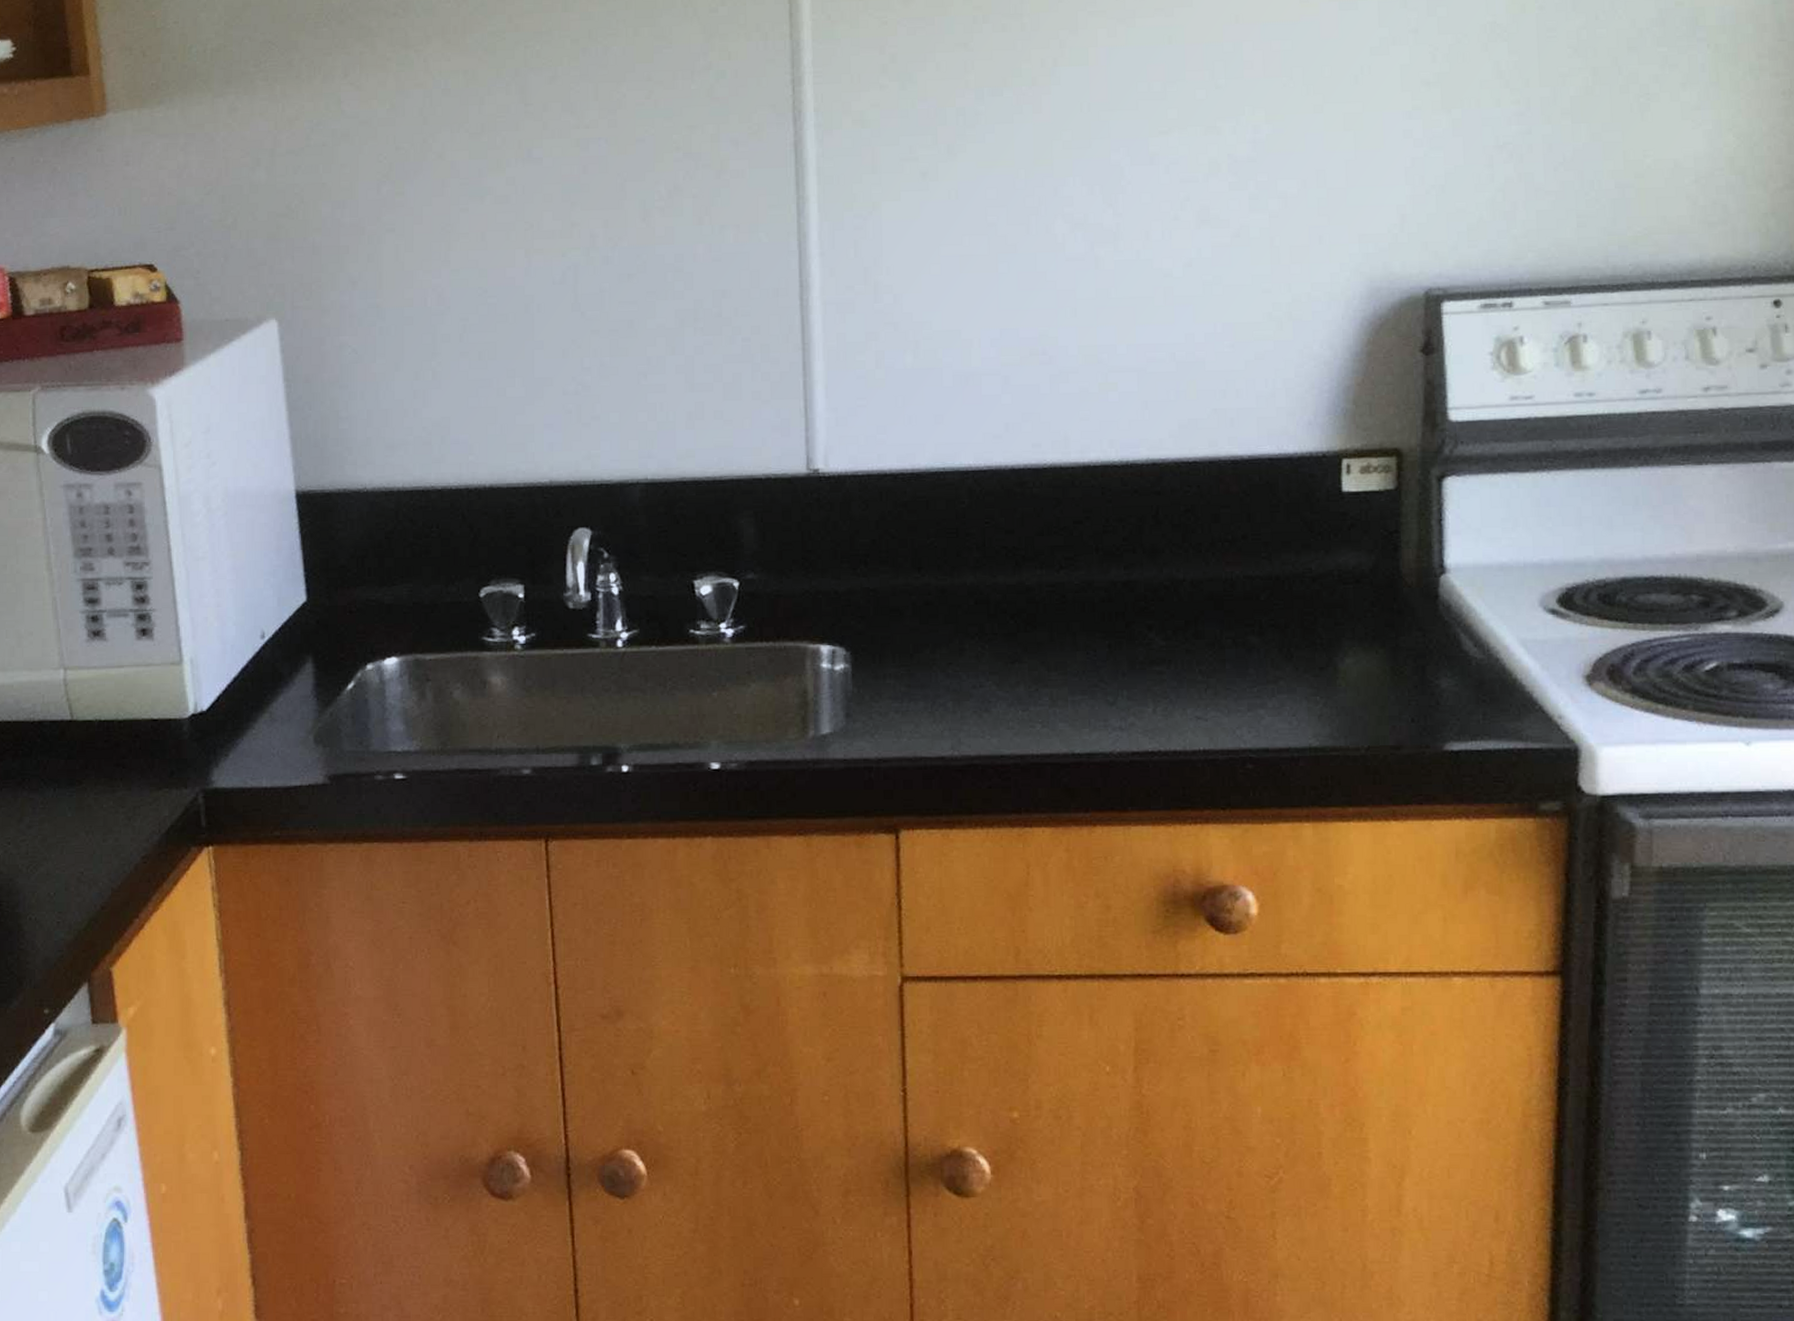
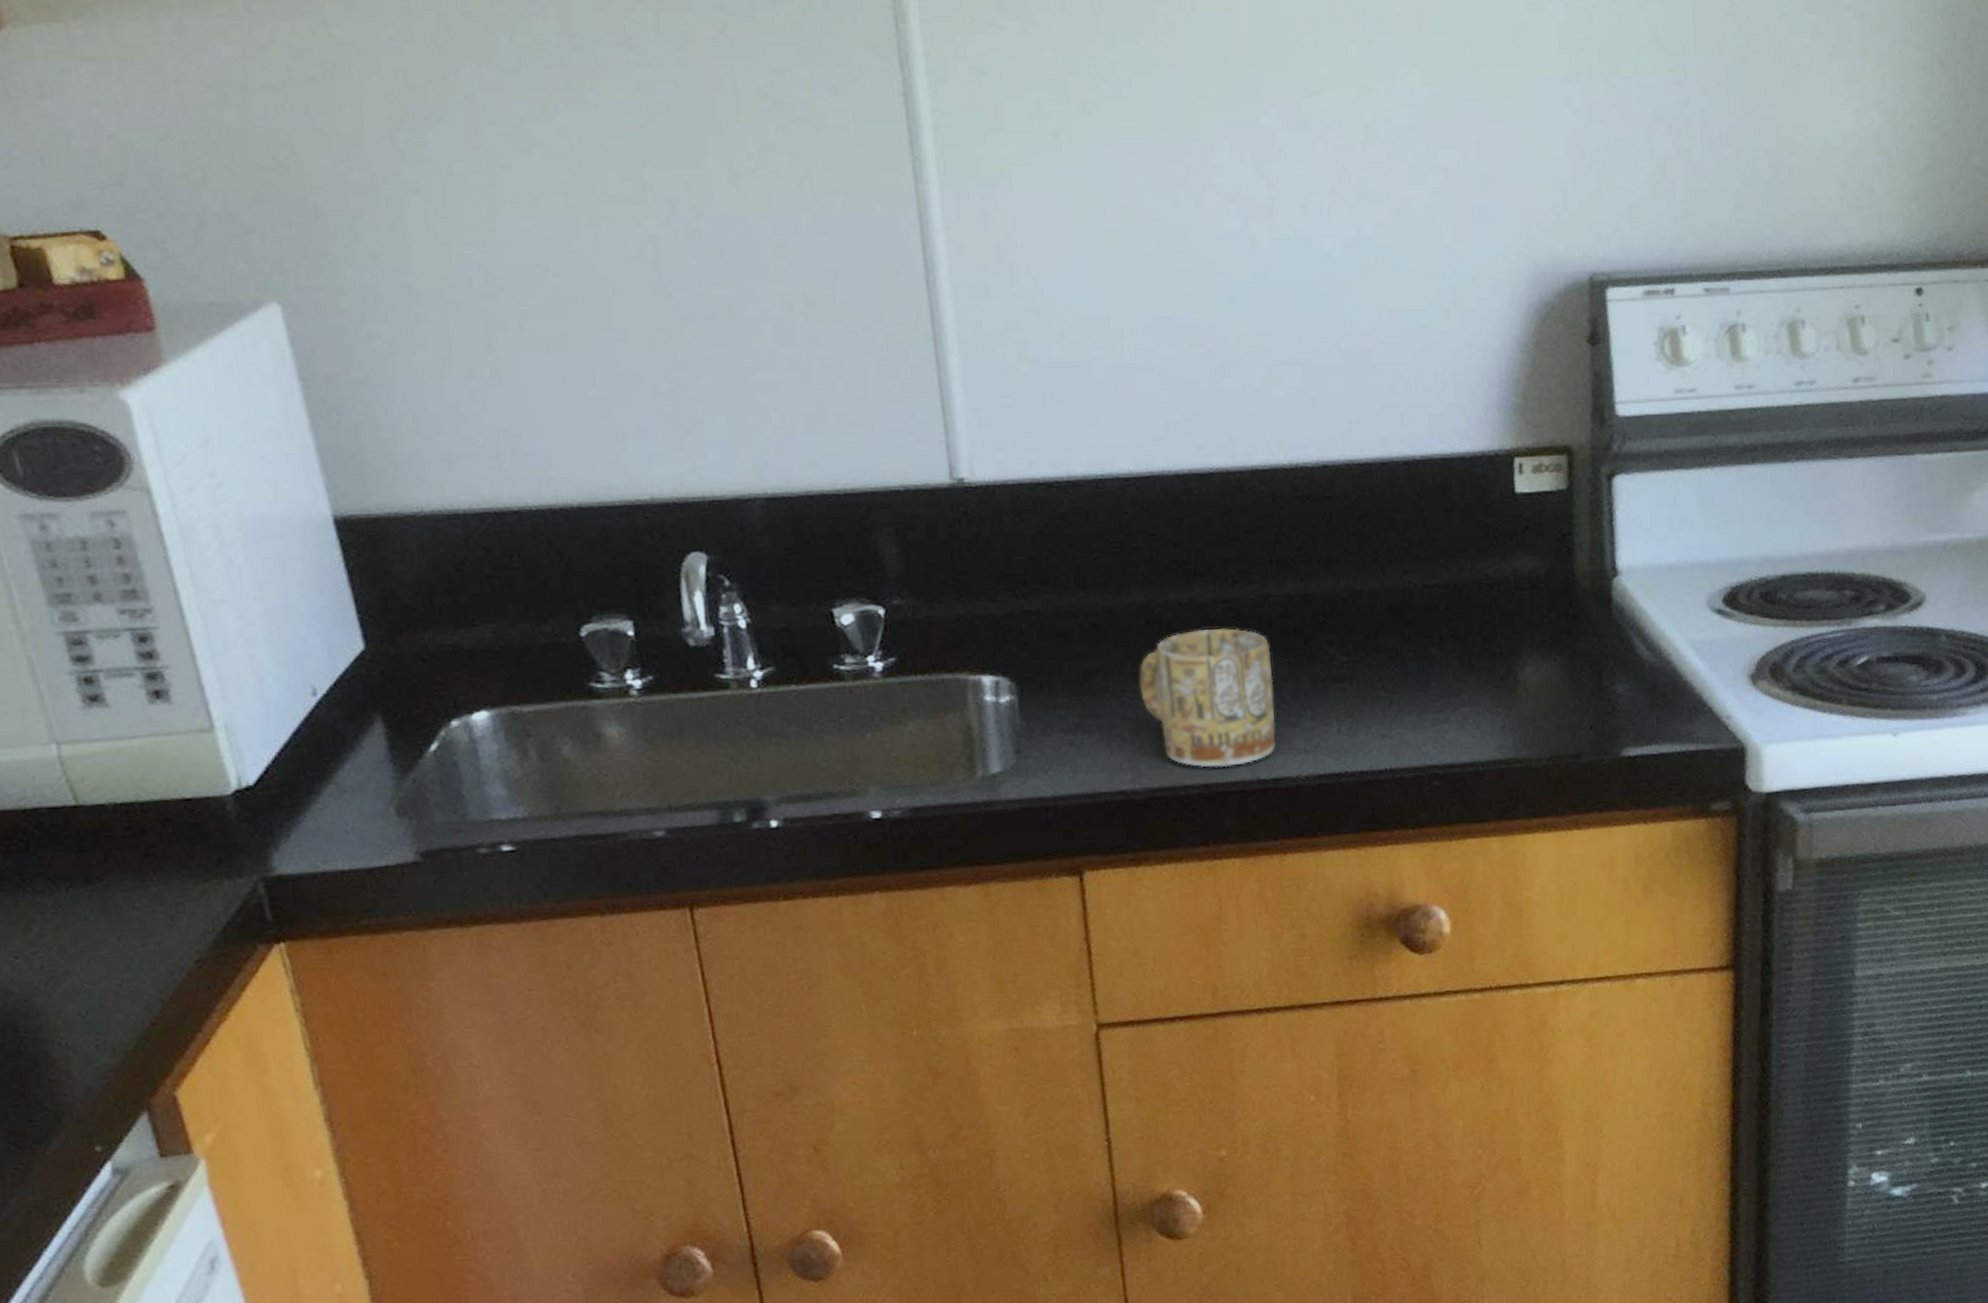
mug: none [965,610,1093,739] -> present [1139,628,1276,768]

